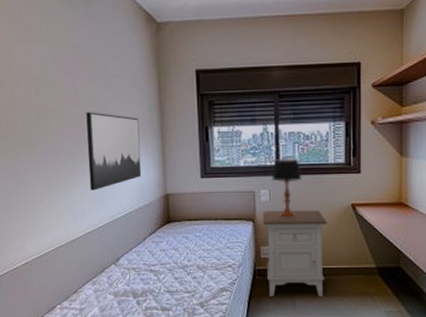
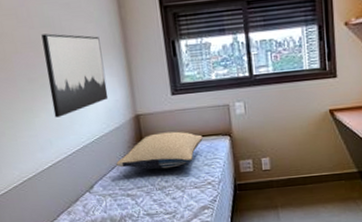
pillow: none [143,213,227,248] -> present [116,131,203,170]
nightstand: present [262,210,327,296] -> none [239,118,307,210]
table lamp: present [271,158,302,219] -> none [245,67,277,131]

